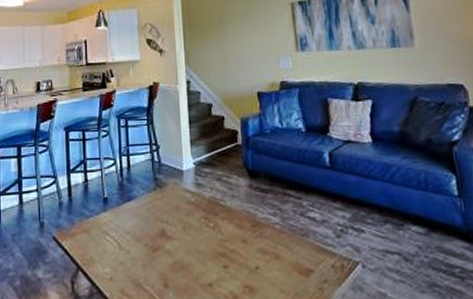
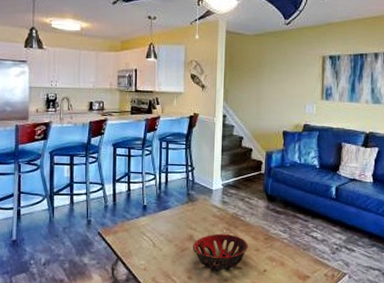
decorative bowl: none [165,224,233,273] -> present [192,234,248,271]

